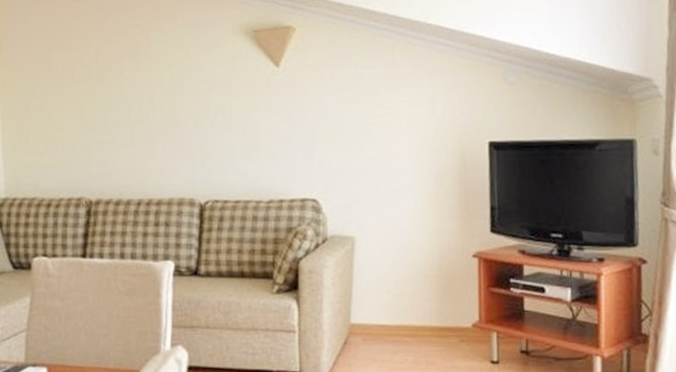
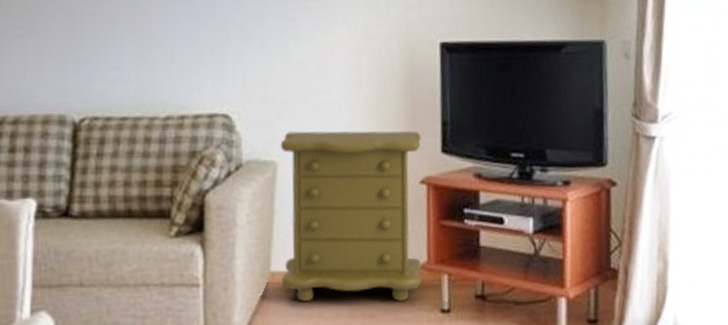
dresser: none [357,213,475,352] -> present [280,131,422,302]

